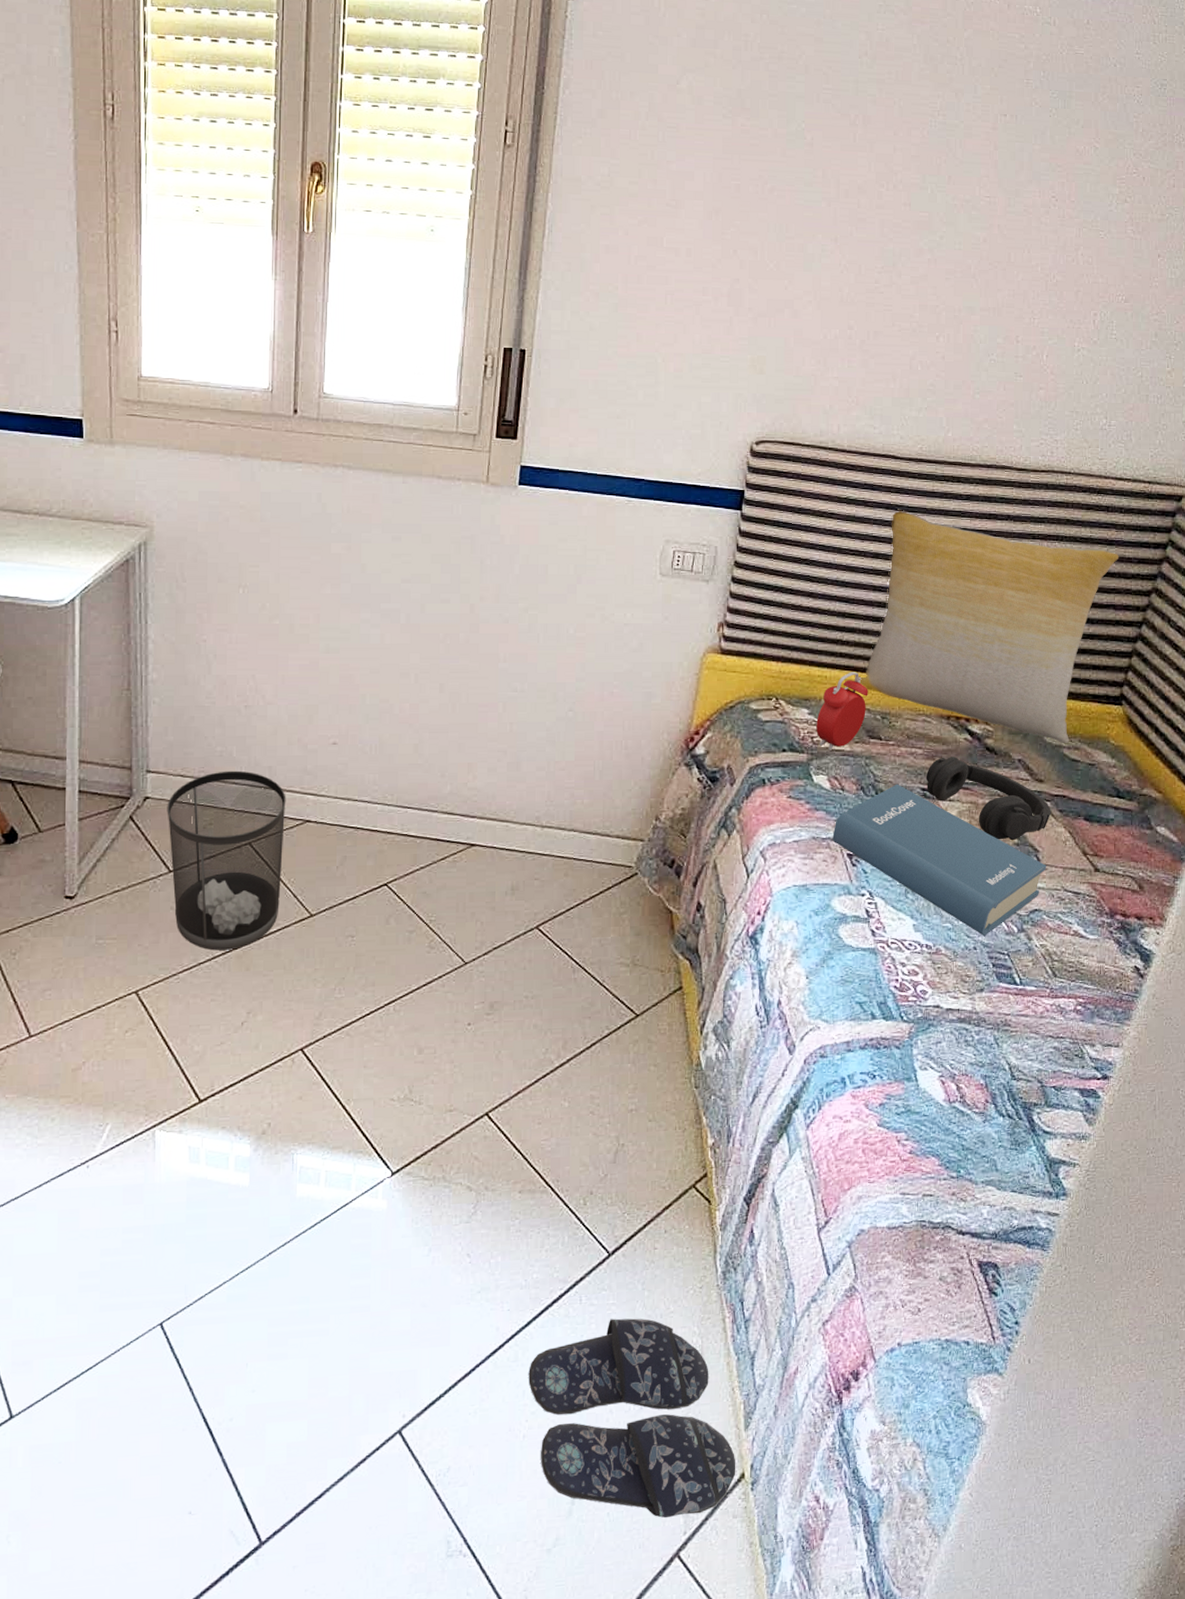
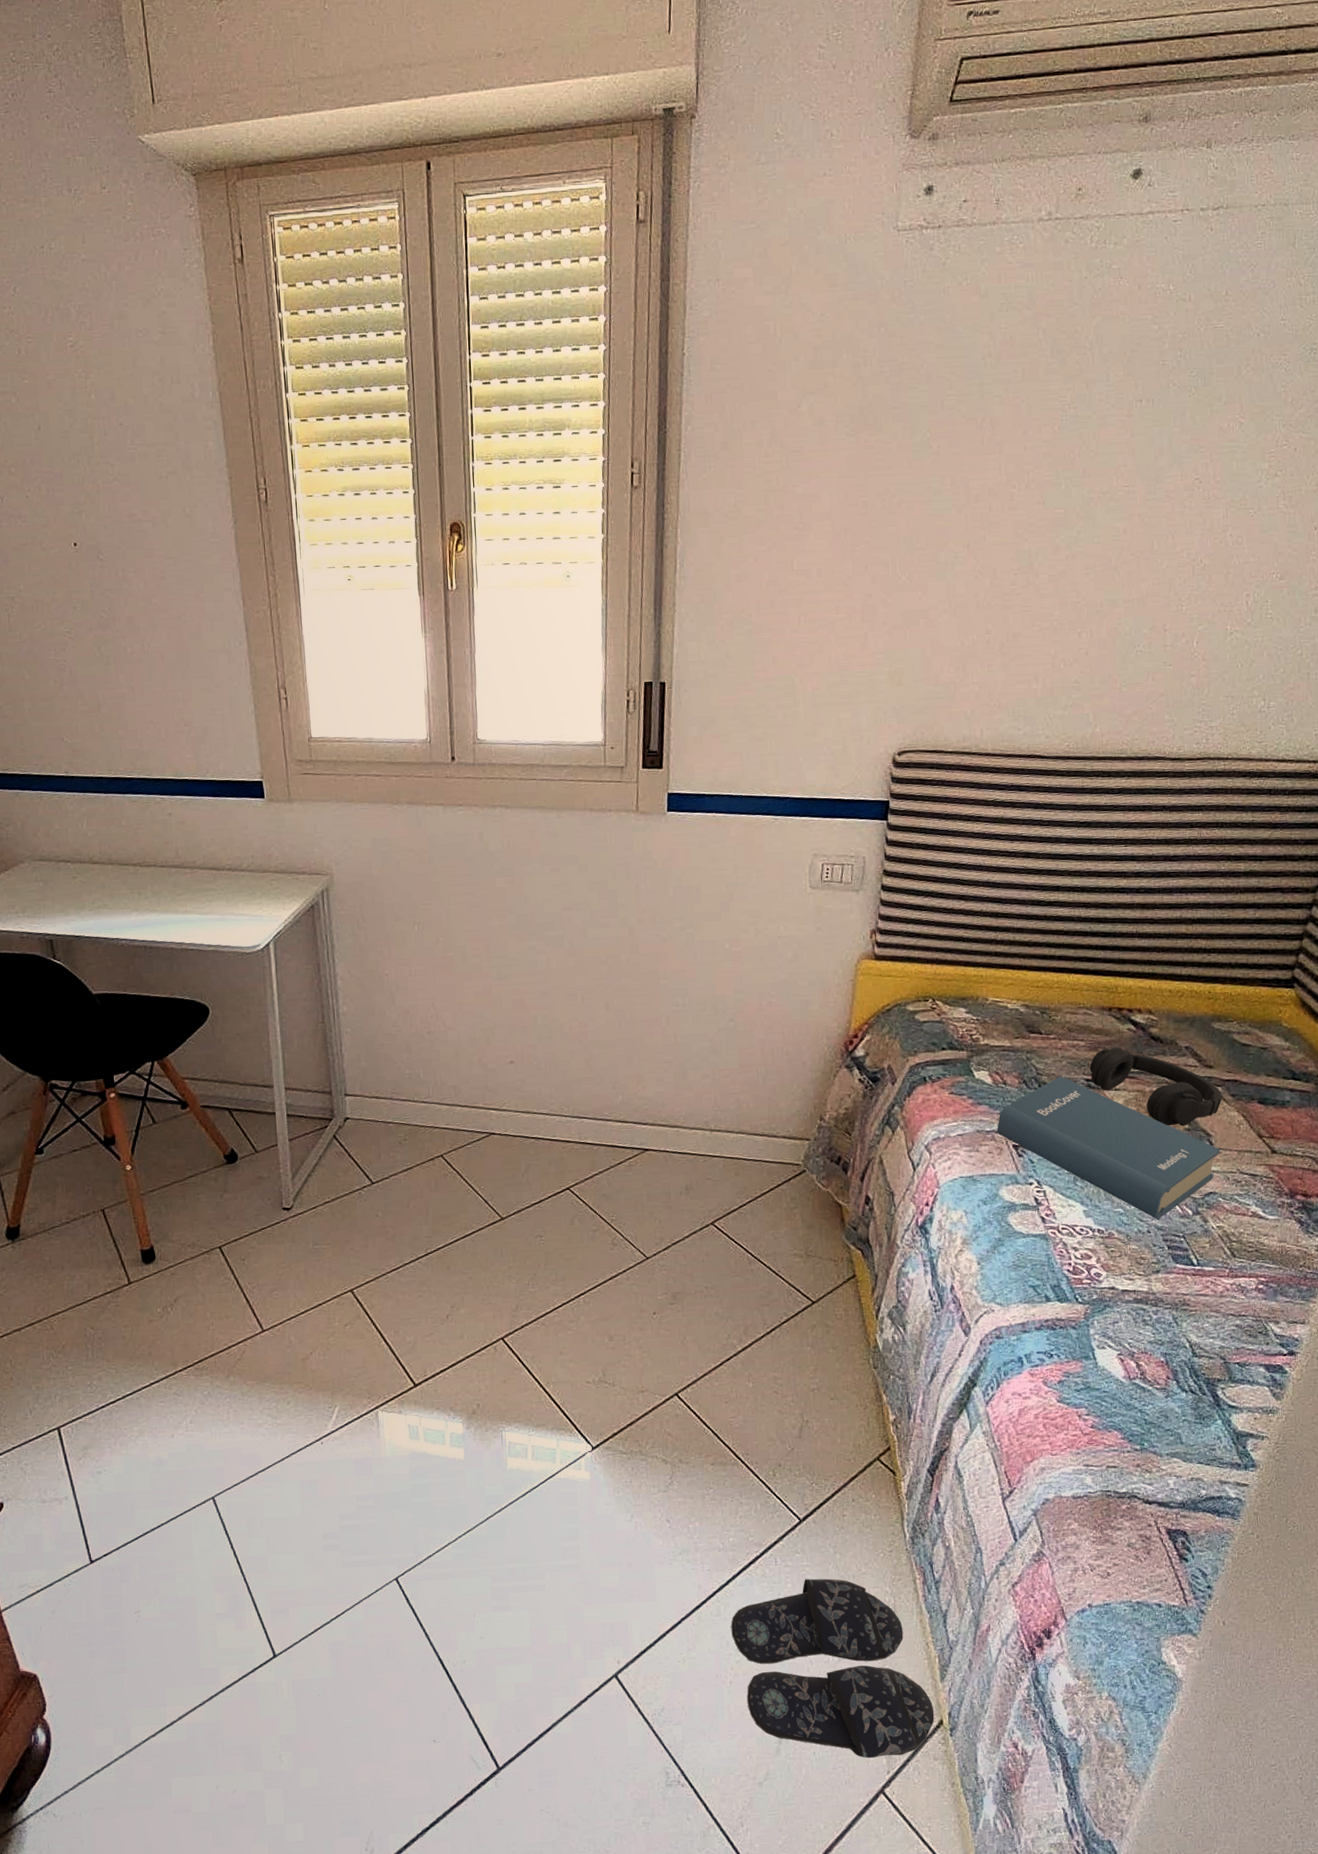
waste bin: present [167,770,286,951] -> none [365,1090,473,1252]
alarm clock: present [816,672,868,752] -> none [974,969,1026,1048]
pillow: present [854,509,1119,744] -> none [1010,807,1285,1030]

